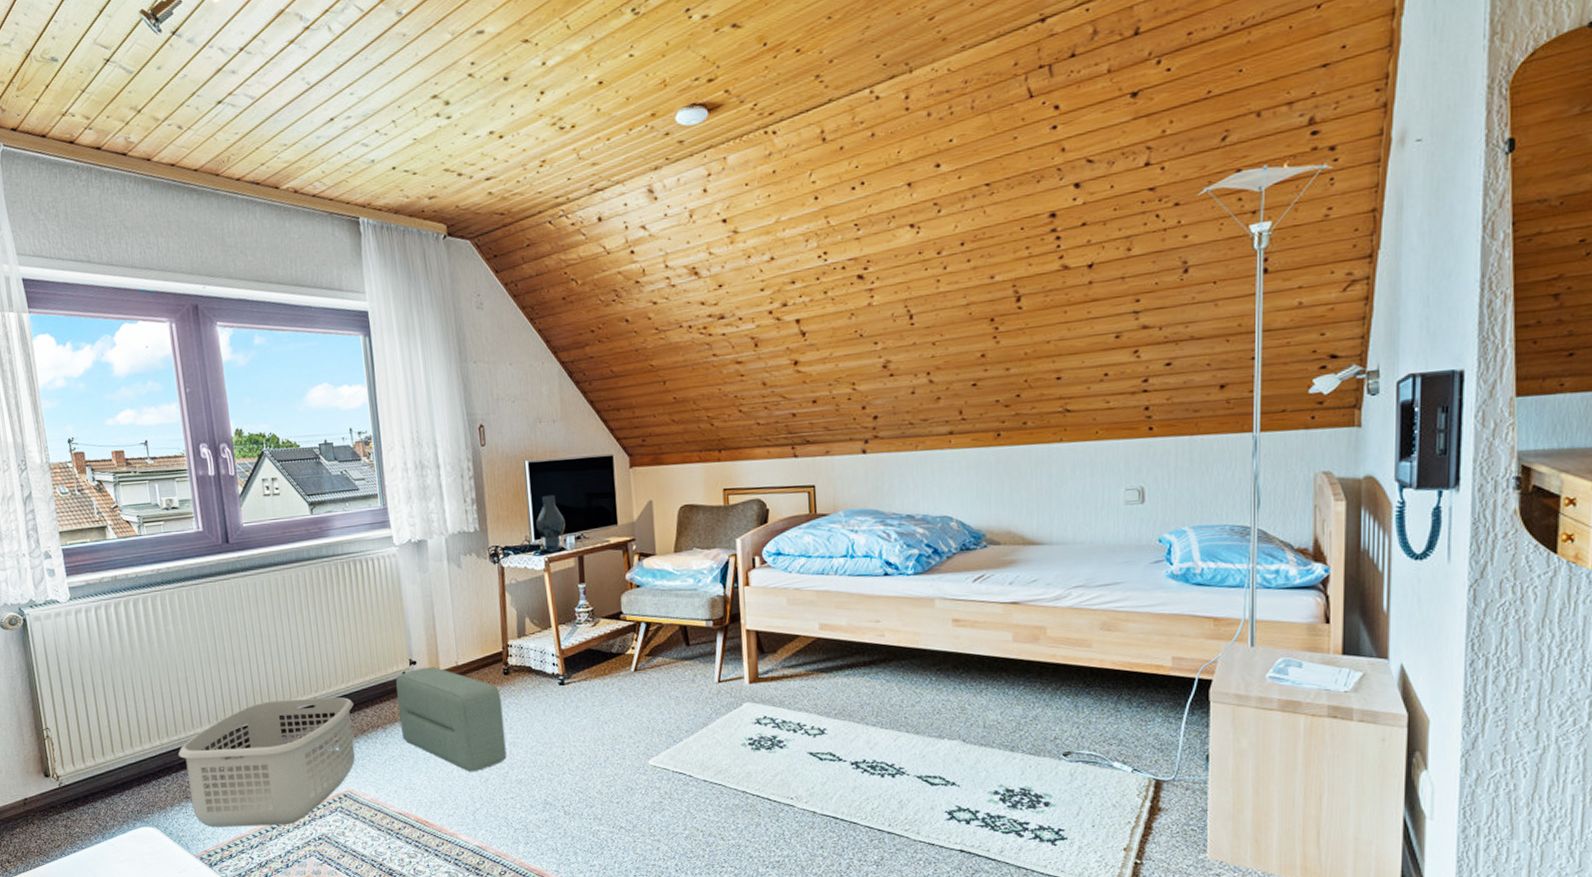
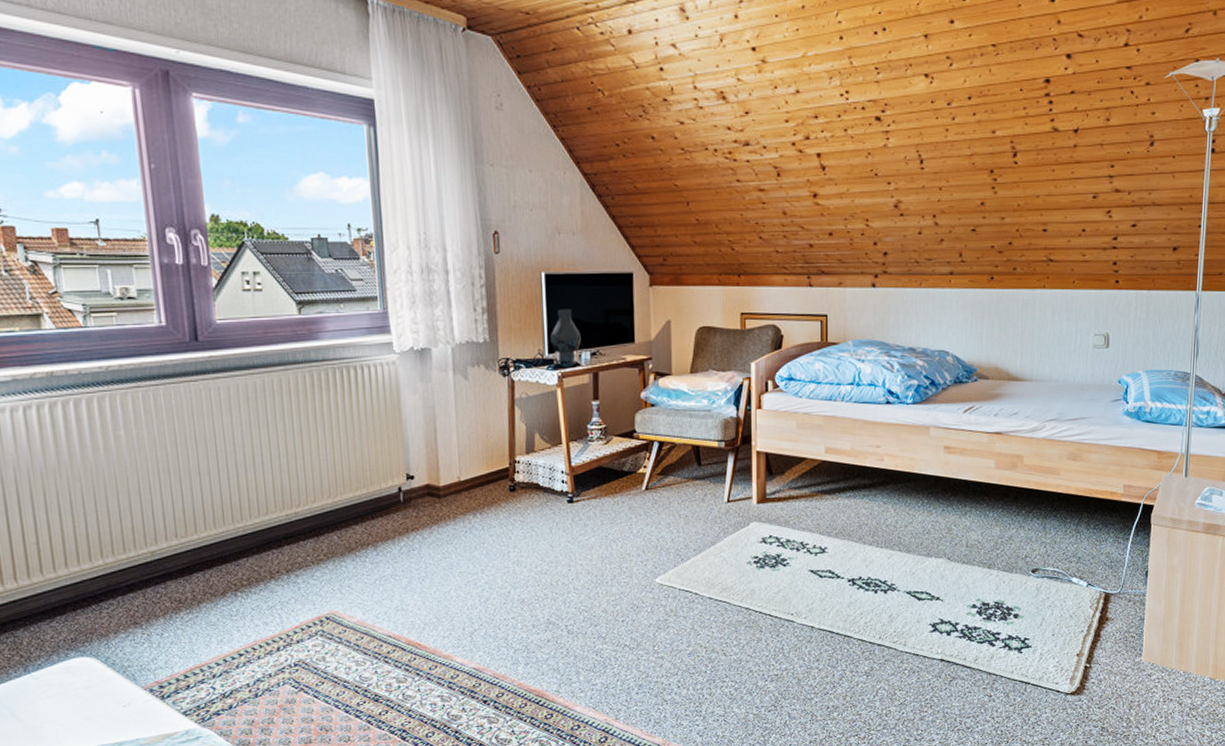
clothes hamper: present [178,697,356,828] -> none [125,513,341,656]
pouf: present [396,666,507,772] -> none [390,482,509,592]

